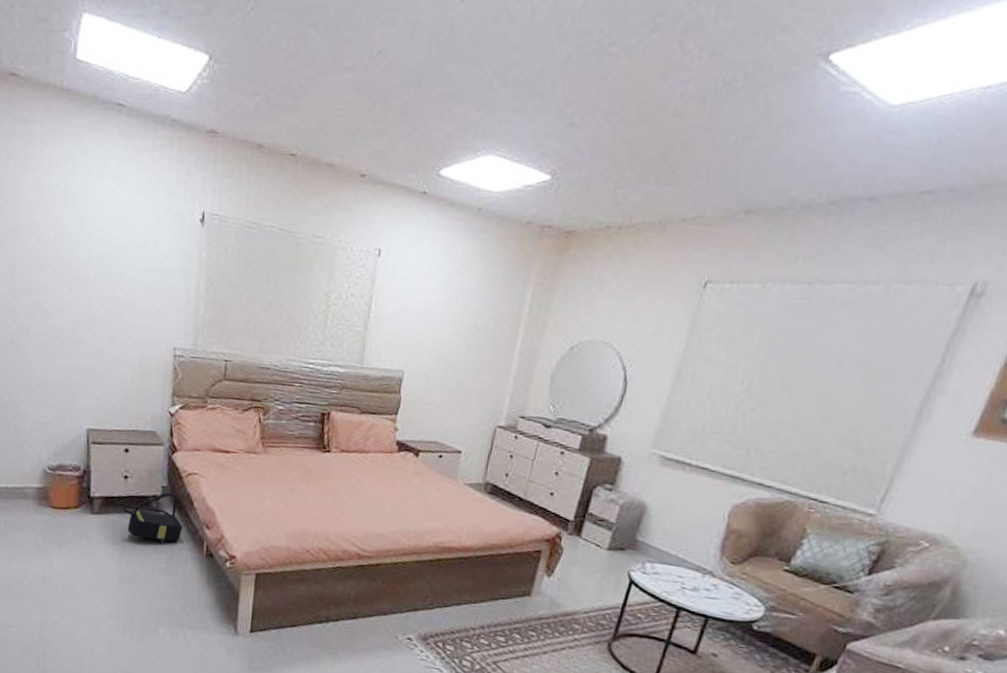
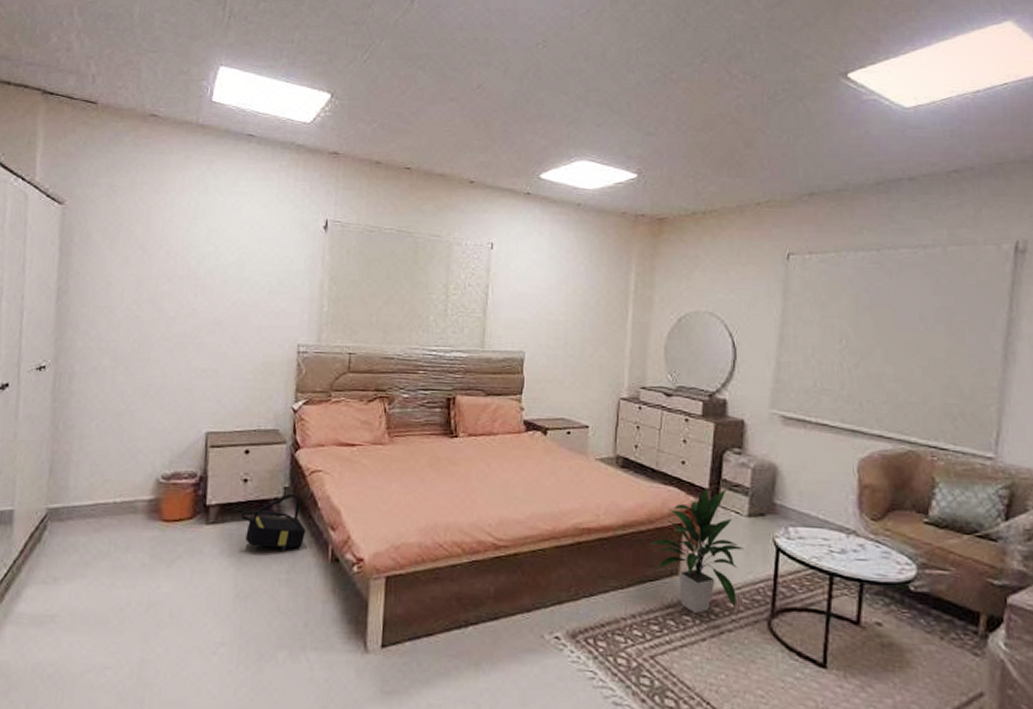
indoor plant: none [505,519,599,631] -> present [648,487,745,613]

